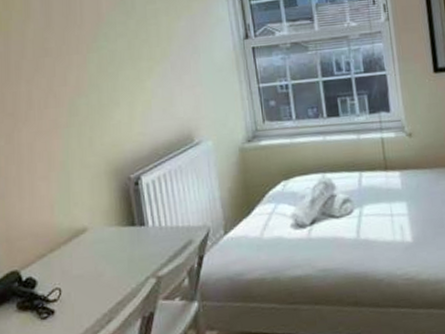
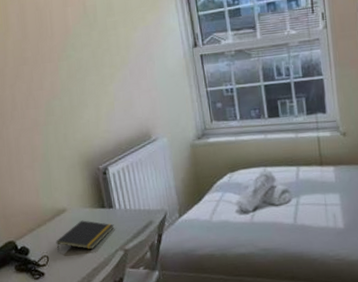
notepad: none [71,241,146,283] -> present [56,220,114,252]

